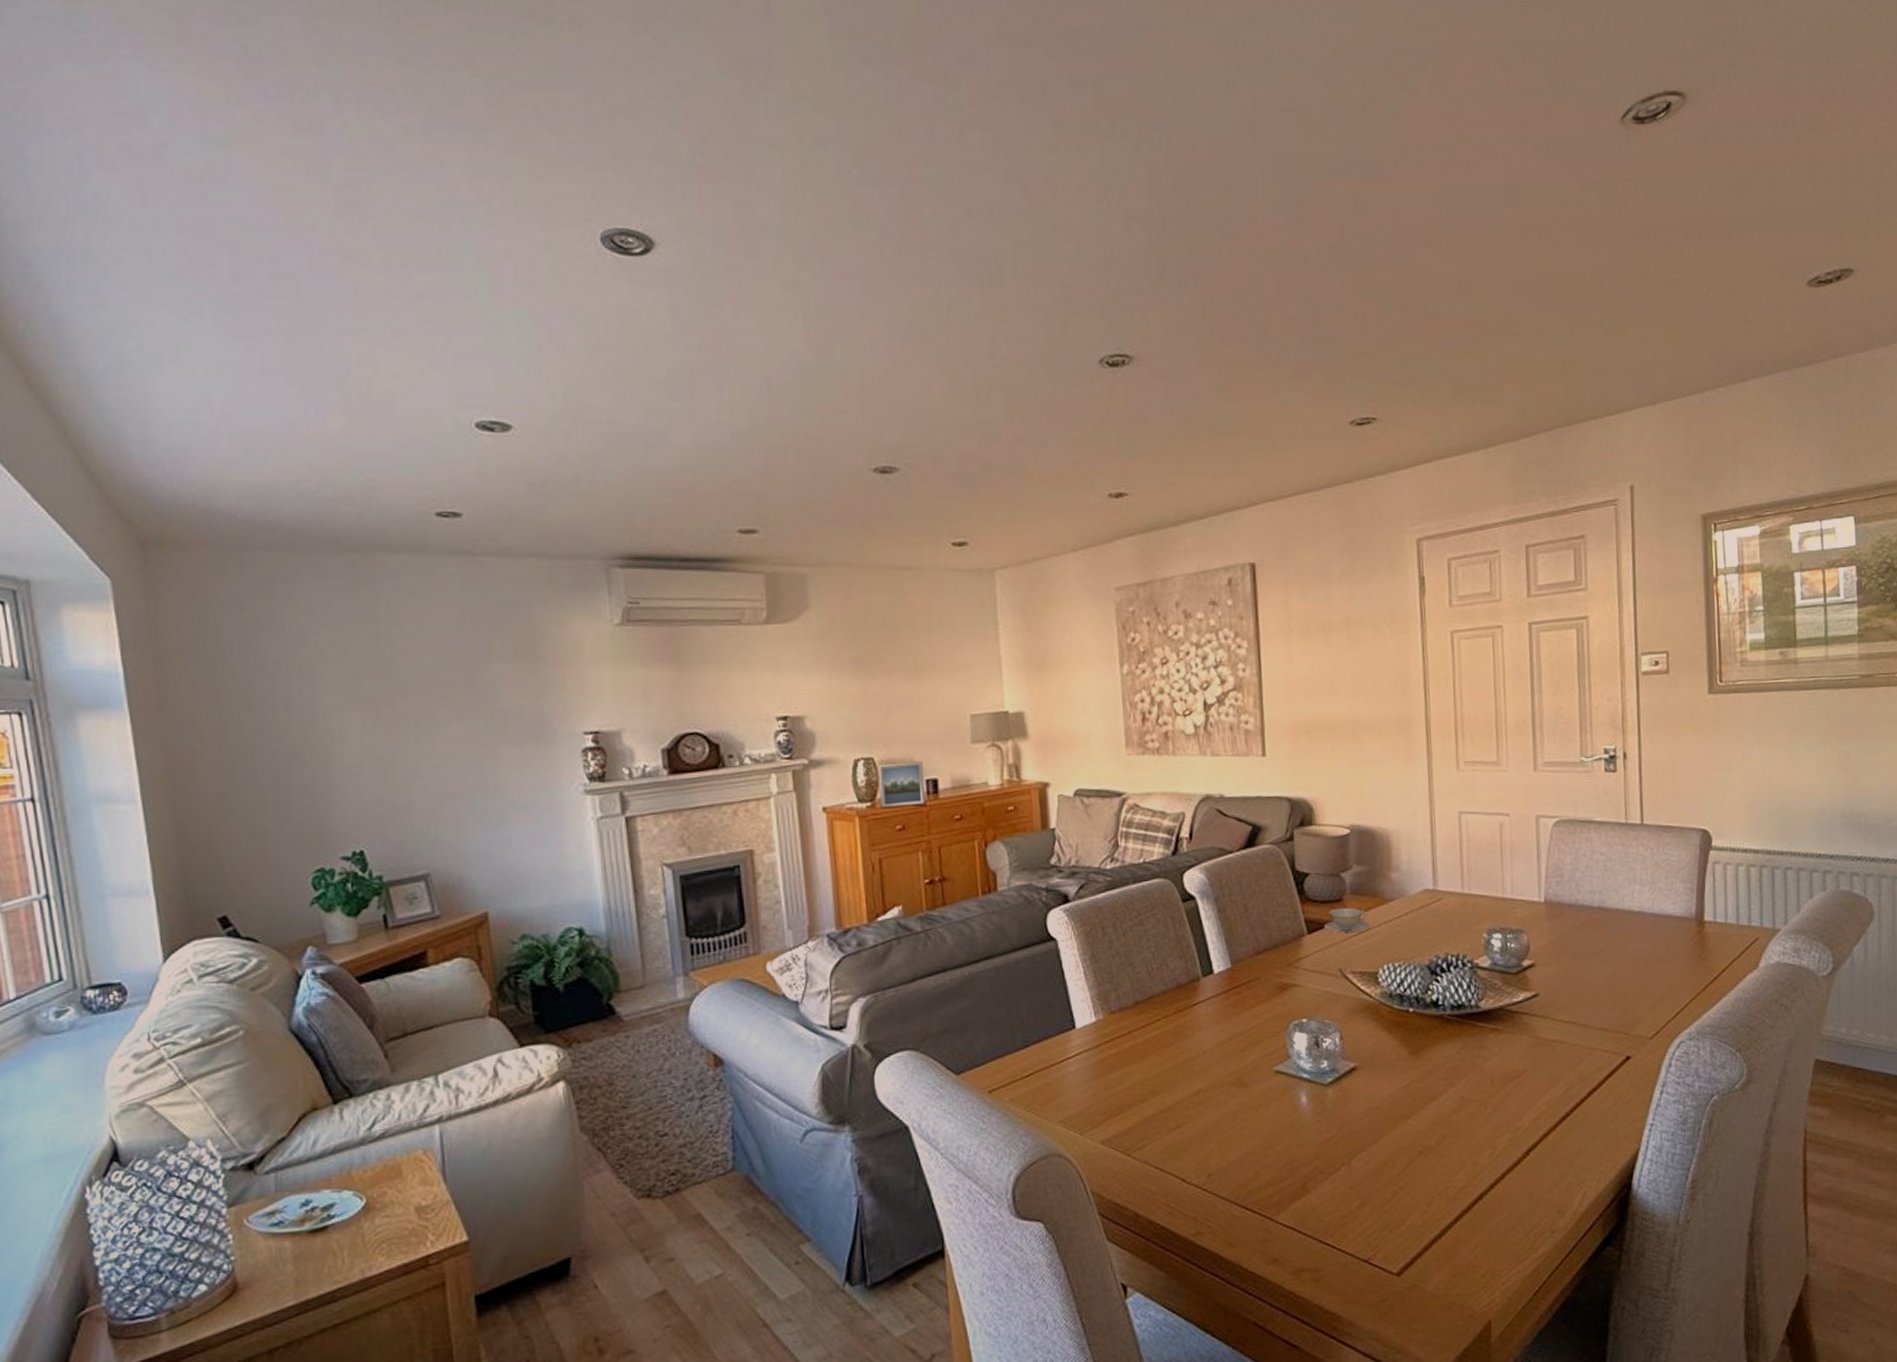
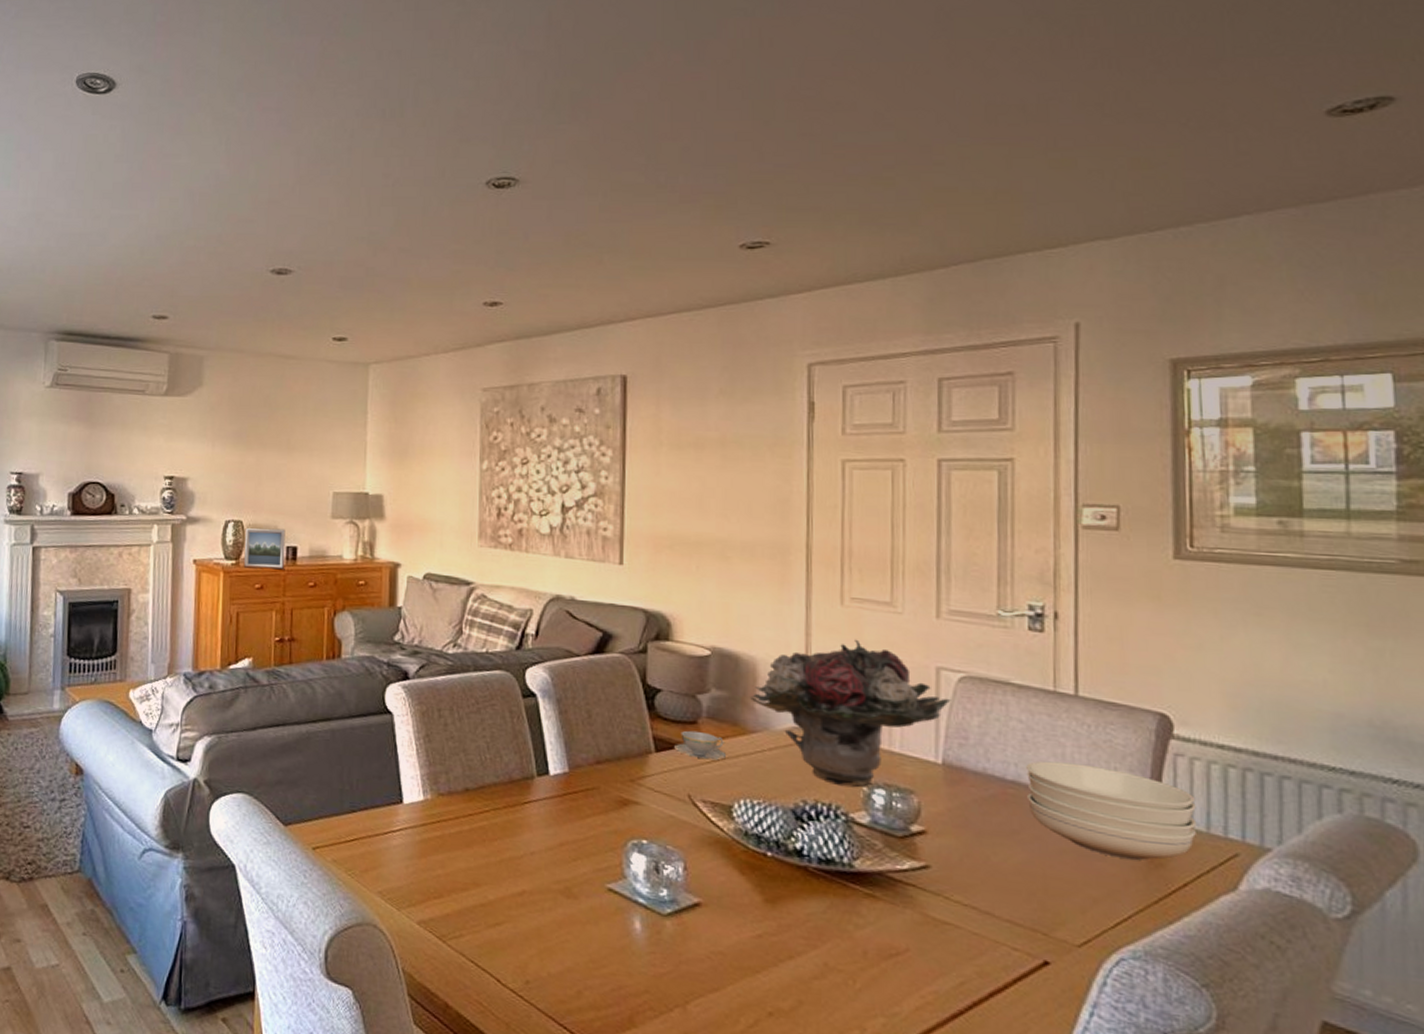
flower arrangement: none [1387,800,1549,937] -> present [750,639,951,788]
bowl: none [1608,883,1730,958] -> present [1026,761,1197,860]

